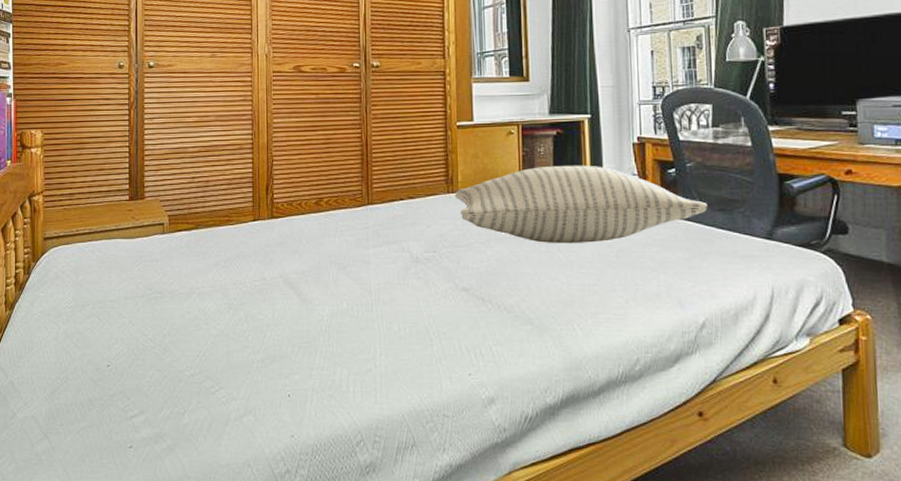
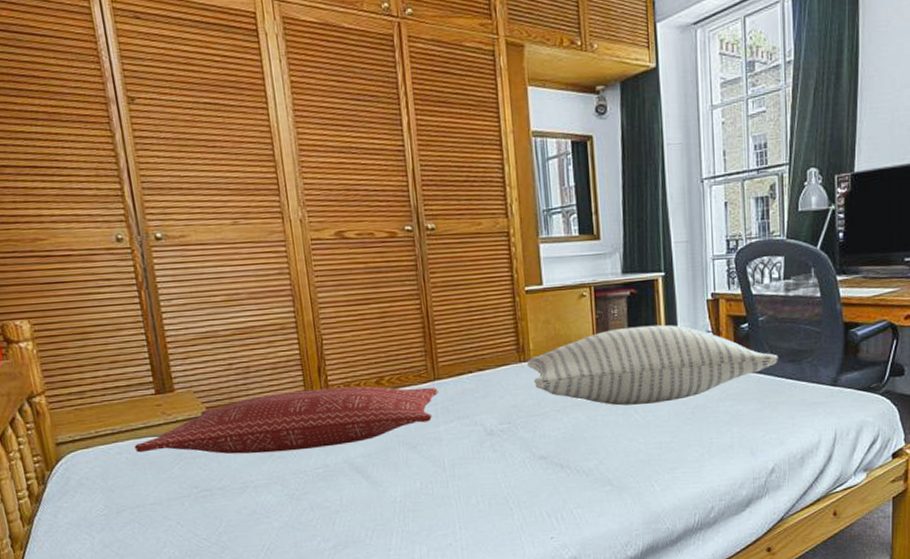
pillow: none [105,205,371,262] -> present [134,386,438,454]

